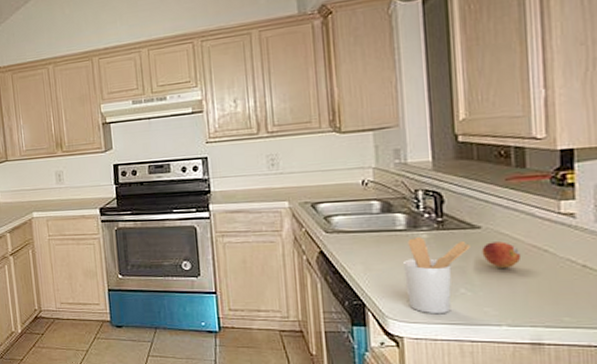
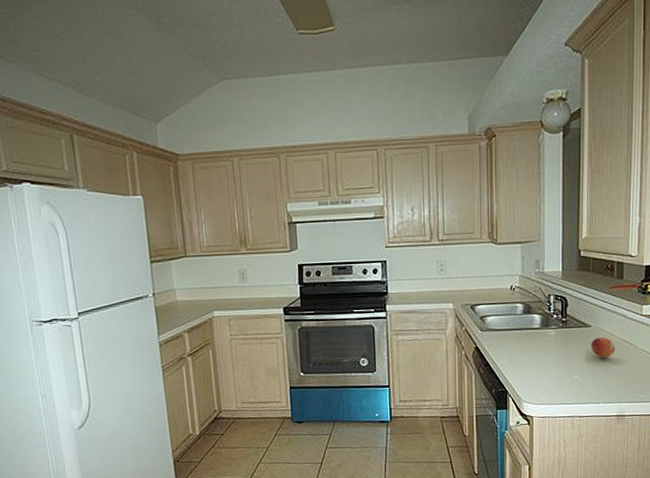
utensil holder: present [402,236,470,314] -> none [536,333,583,397]

